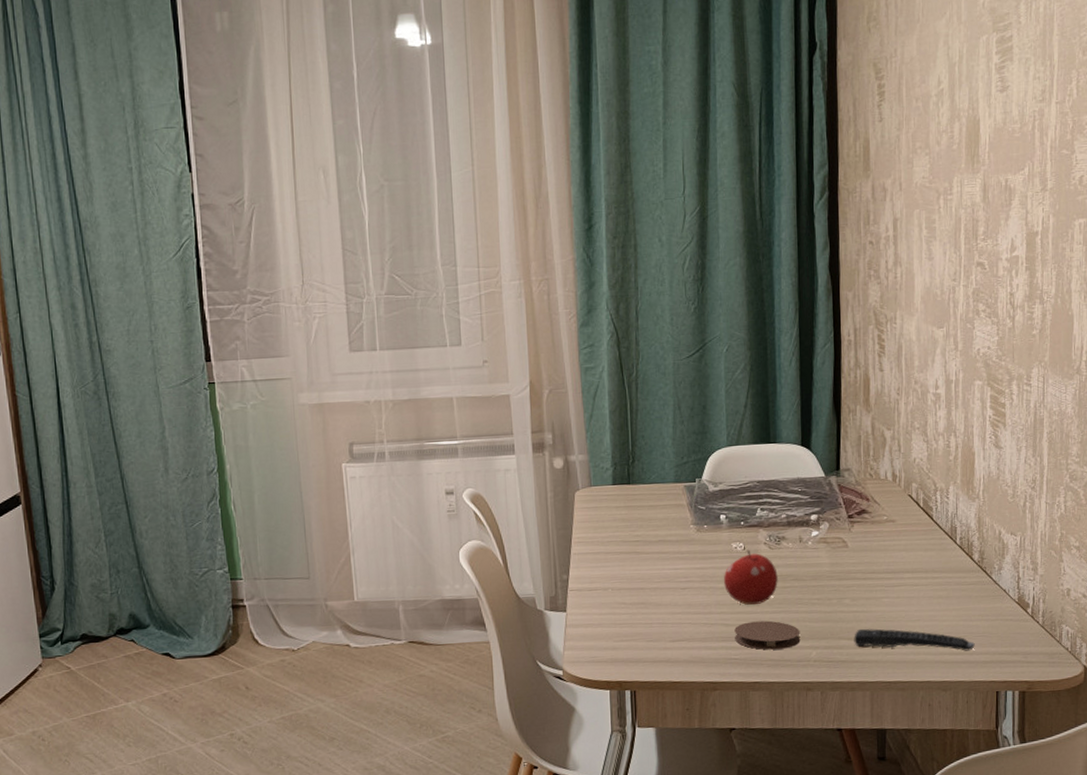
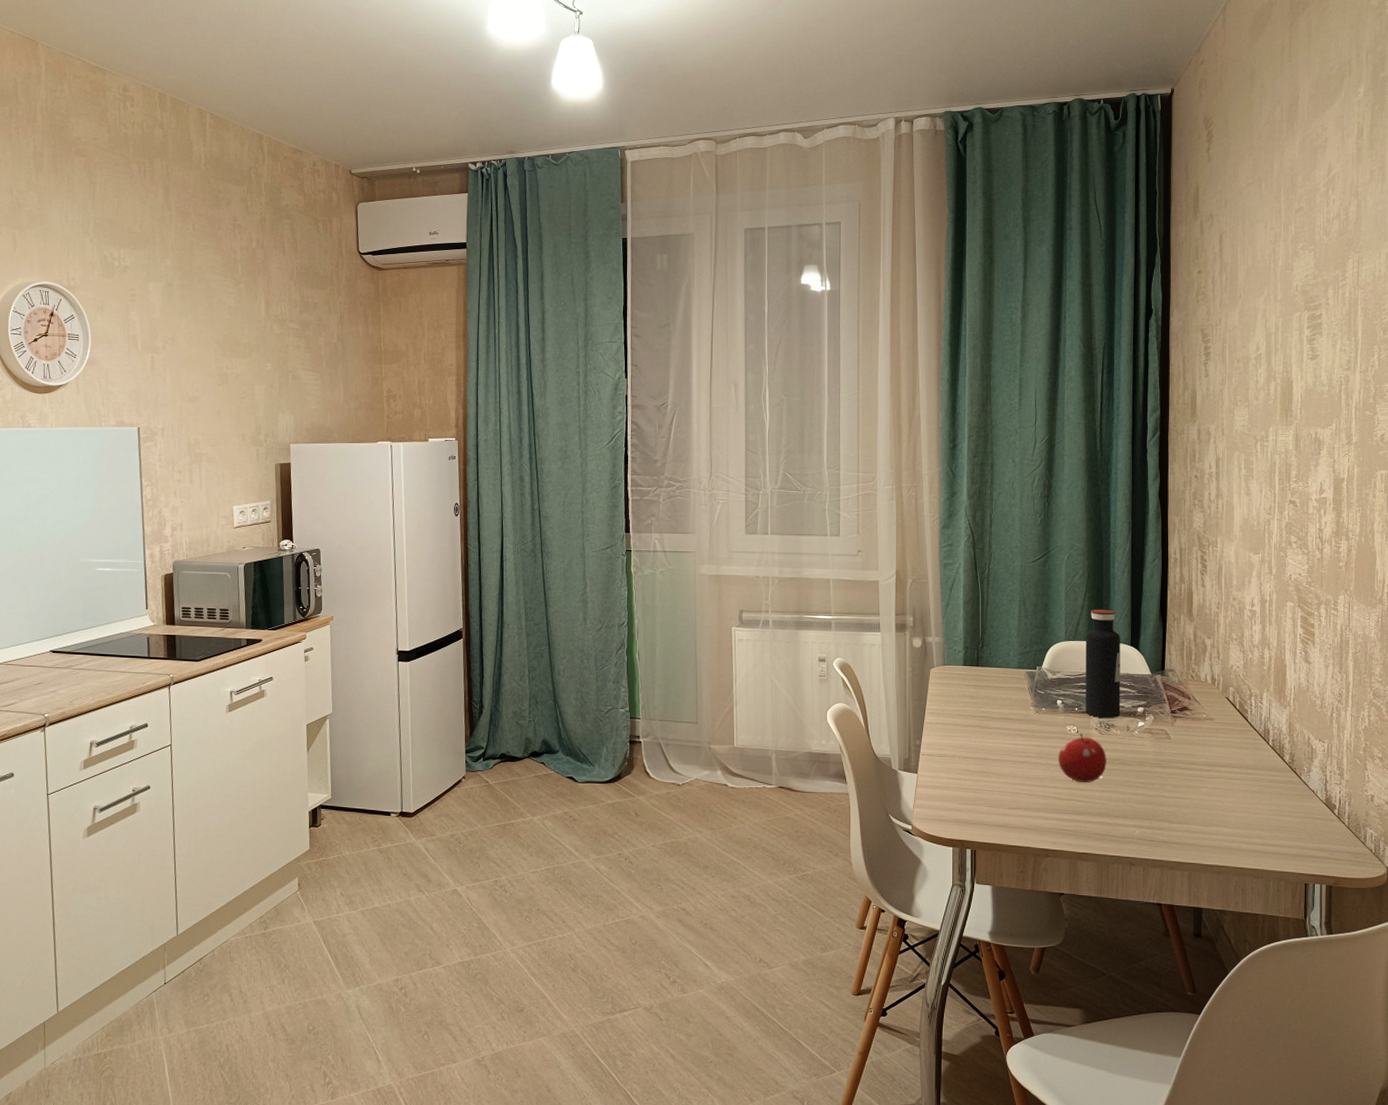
coaster: present [734,620,801,650] -> none [1066,798,1126,825]
water bottle: none [750,406,792,531] -> present [1085,609,1121,719]
remote control: present [854,628,975,651] -> none [1174,813,1285,843]

